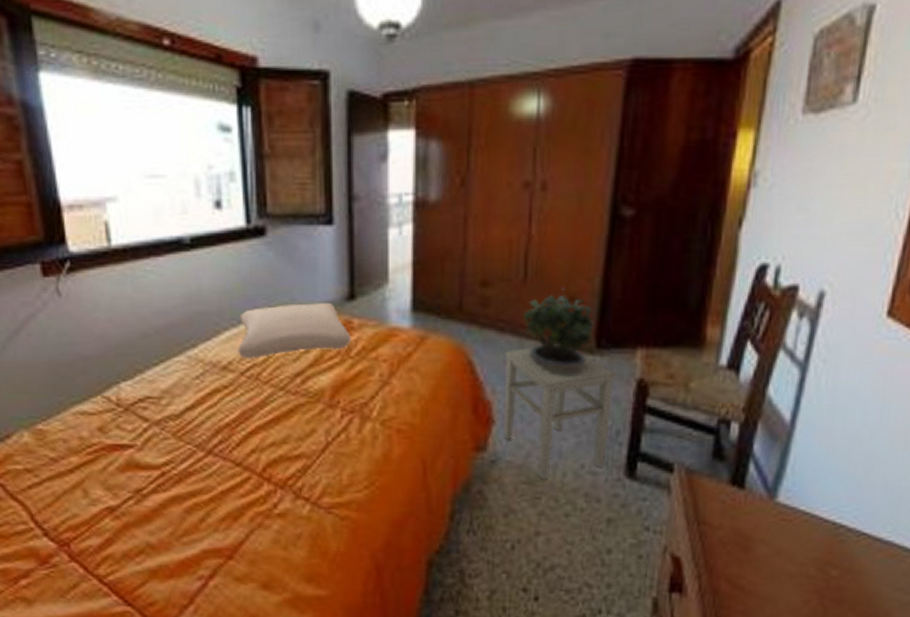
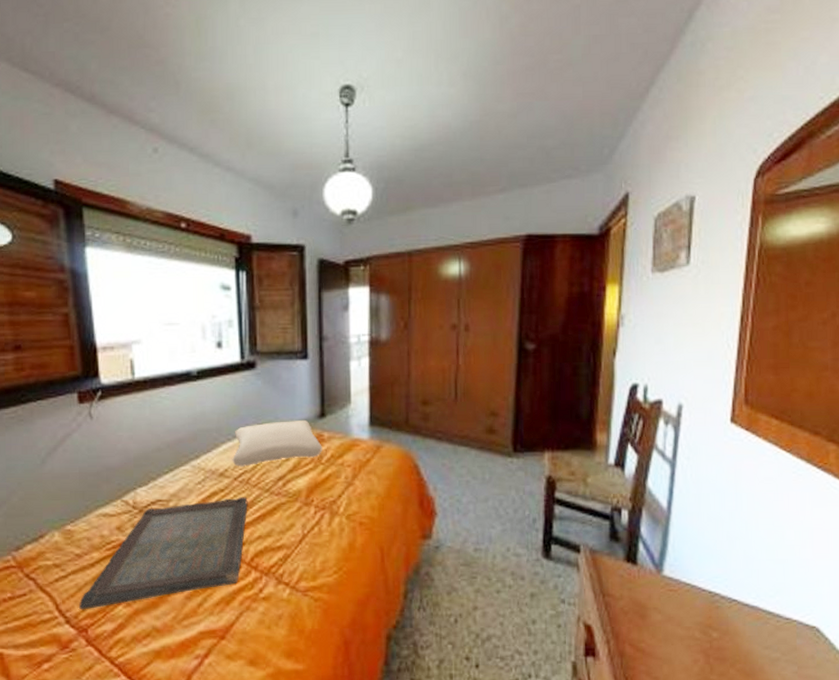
serving tray: none [58,396,258,522] -> present [79,497,248,610]
stool: present [503,344,615,480] -> none [443,450,529,561]
potted plant: present [522,288,594,378] -> none [455,405,511,477]

